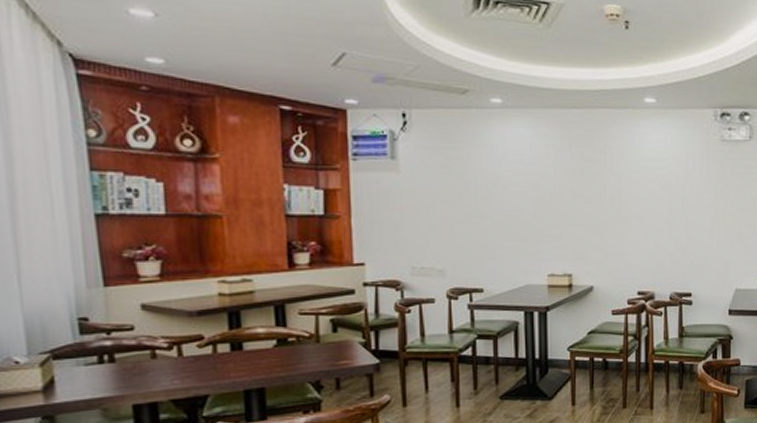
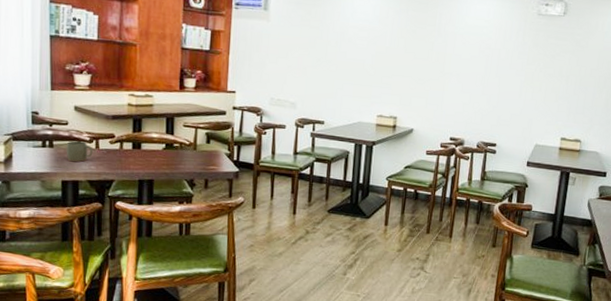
mug: none [134,350,175,379] -> present [66,141,93,162]

